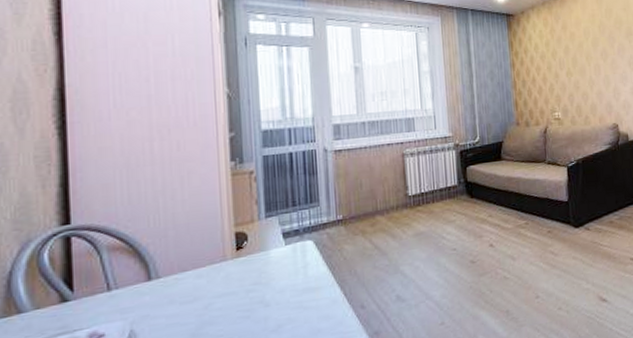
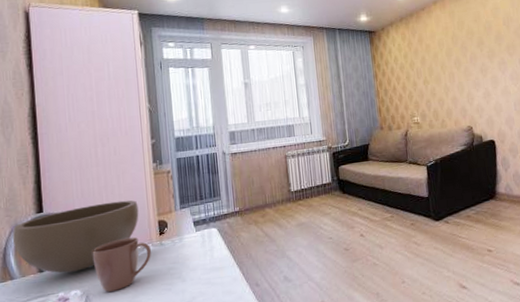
bowl: none [23,207,209,303] -> present [13,200,139,273]
mug: none [140,253,225,324] -> present [92,237,152,292]

